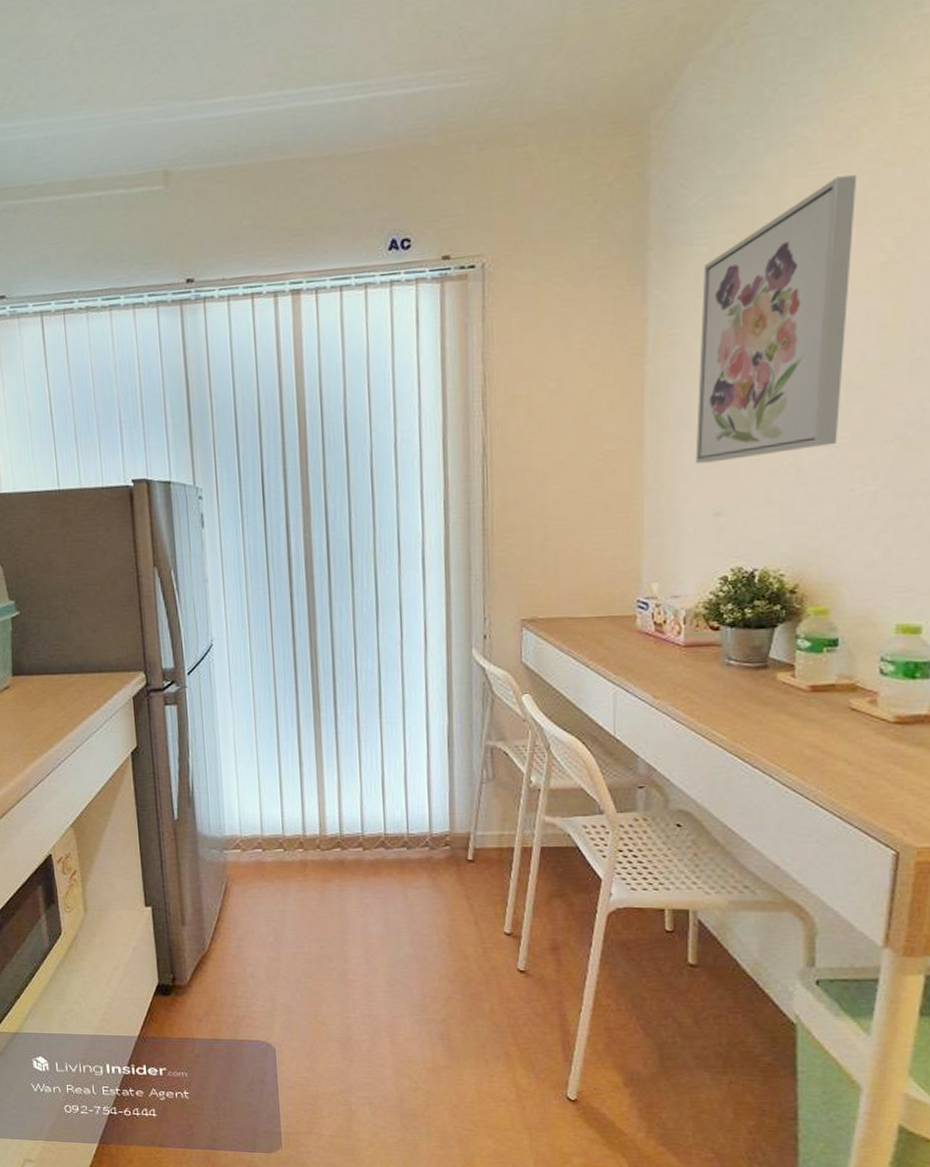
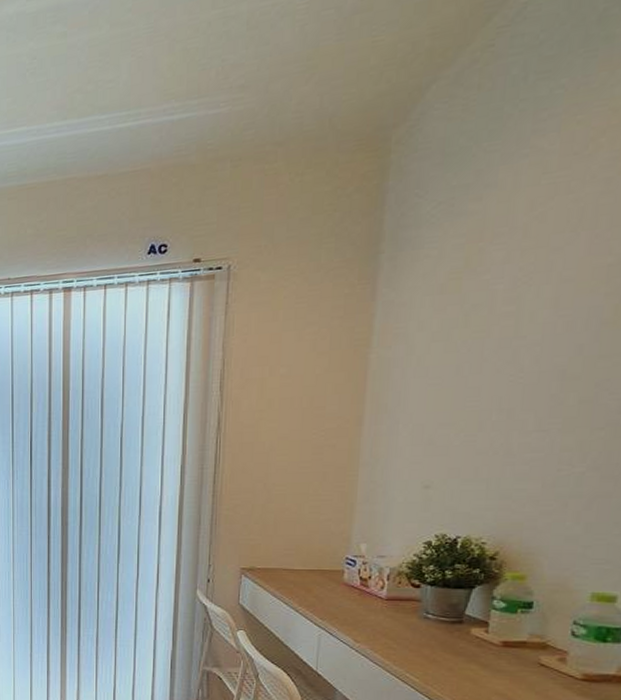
wall art: present [695,175,858,464] -> none [409,183,591,442]

